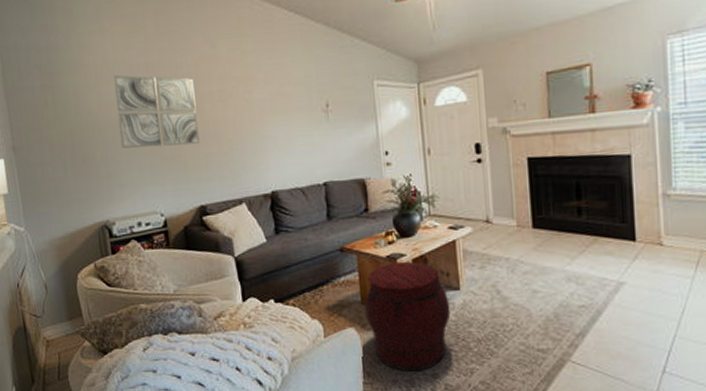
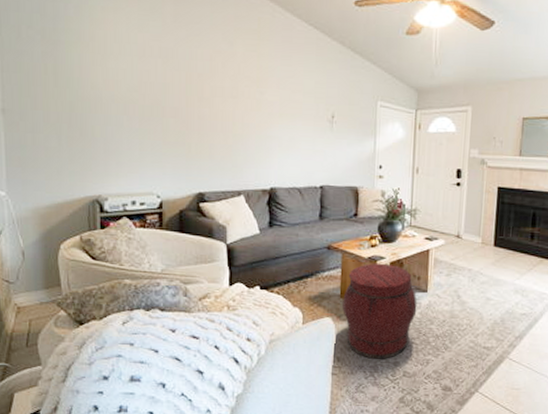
wall art: present [114,75,200,149] -> none [123,55,206,135]

